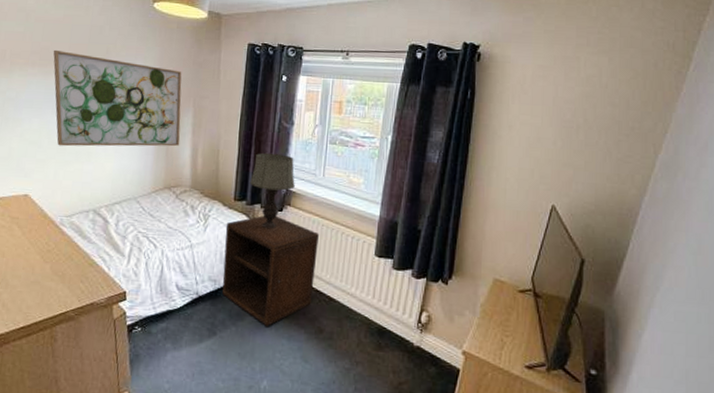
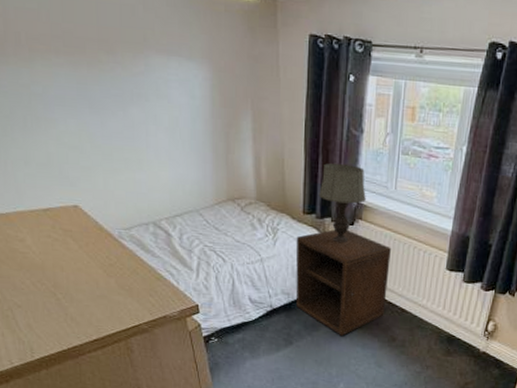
wall art: present [53,49,182,147] -> none [78,34,240,155]

